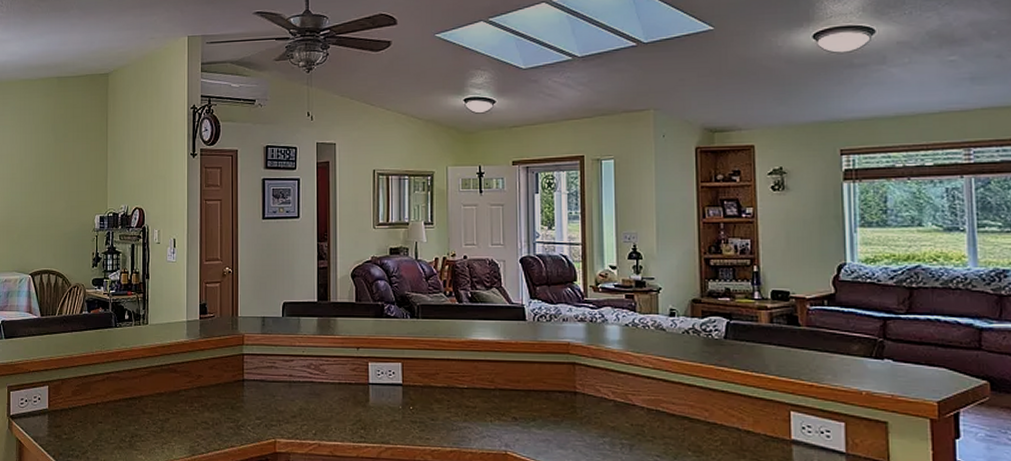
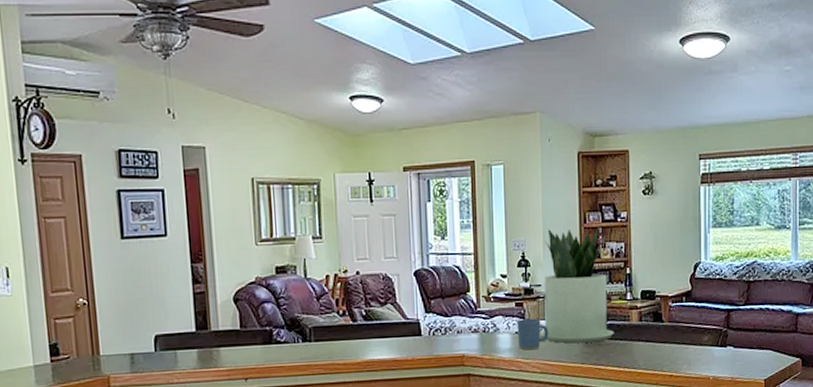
mug: none [627,311,663,344] -> present [517,318,549,350]
planter: none [651,222,739,341] -> present [539,227,614,344]

